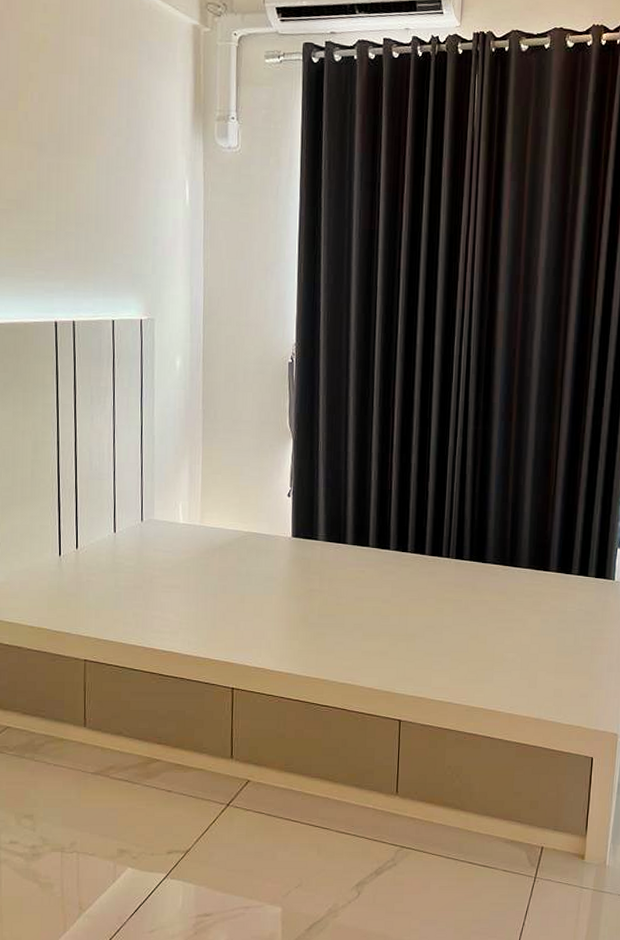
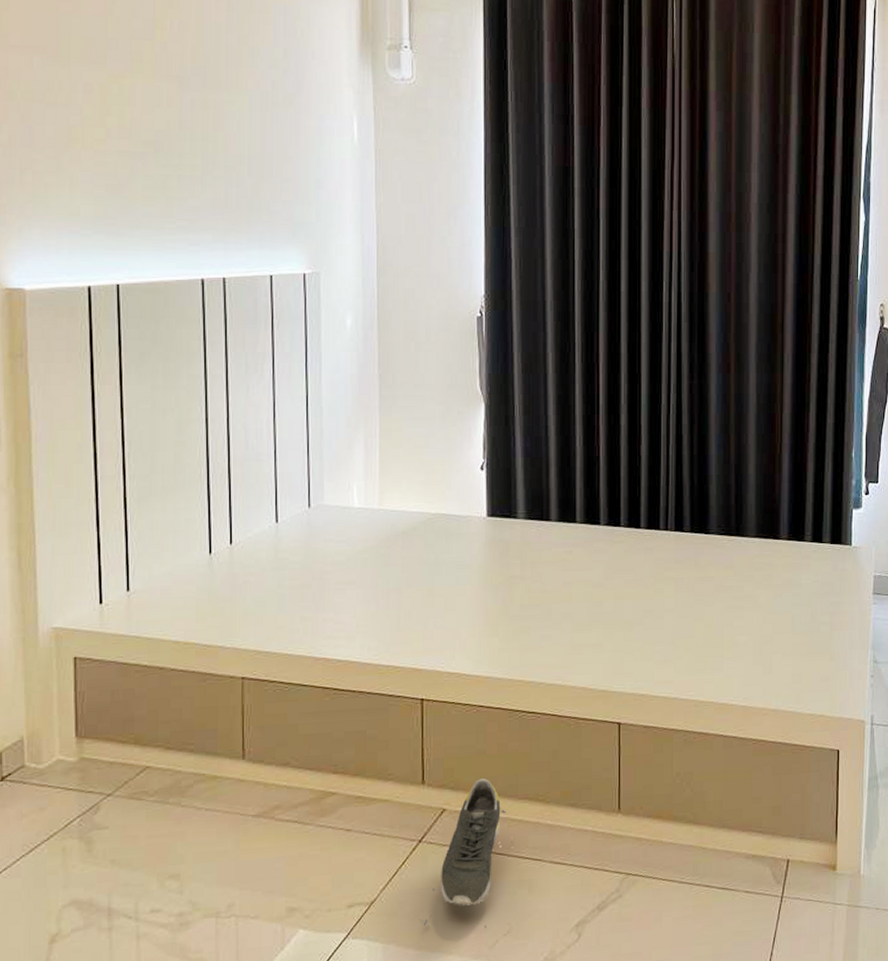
shoe: none [226,758,306,880] -> present [420,778,514,928]

